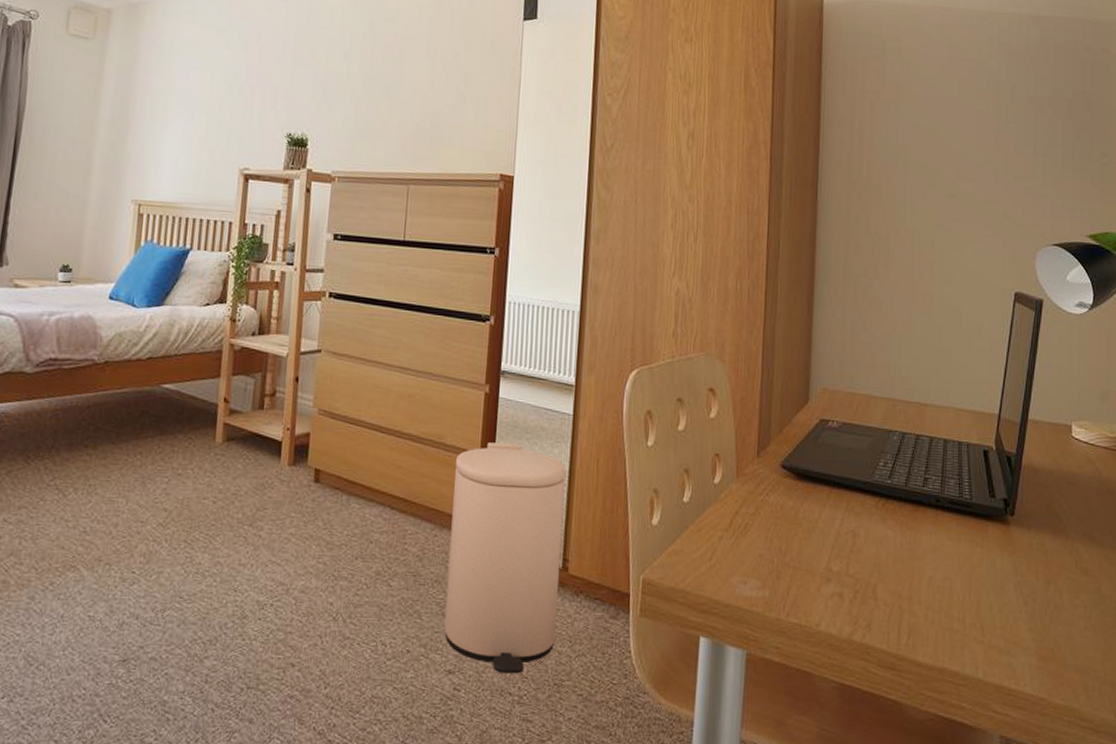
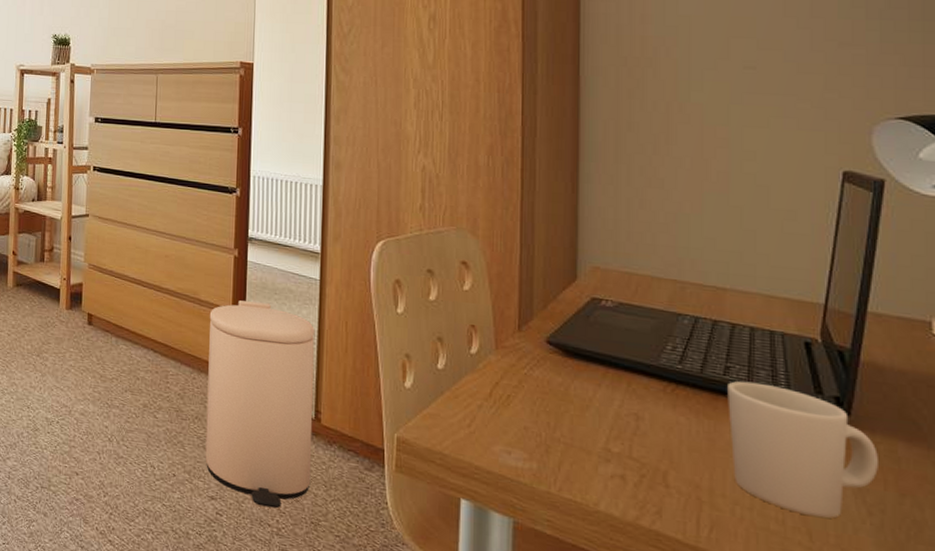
mug: none [925,491,1032,613] -> present [728,381,878,519]

